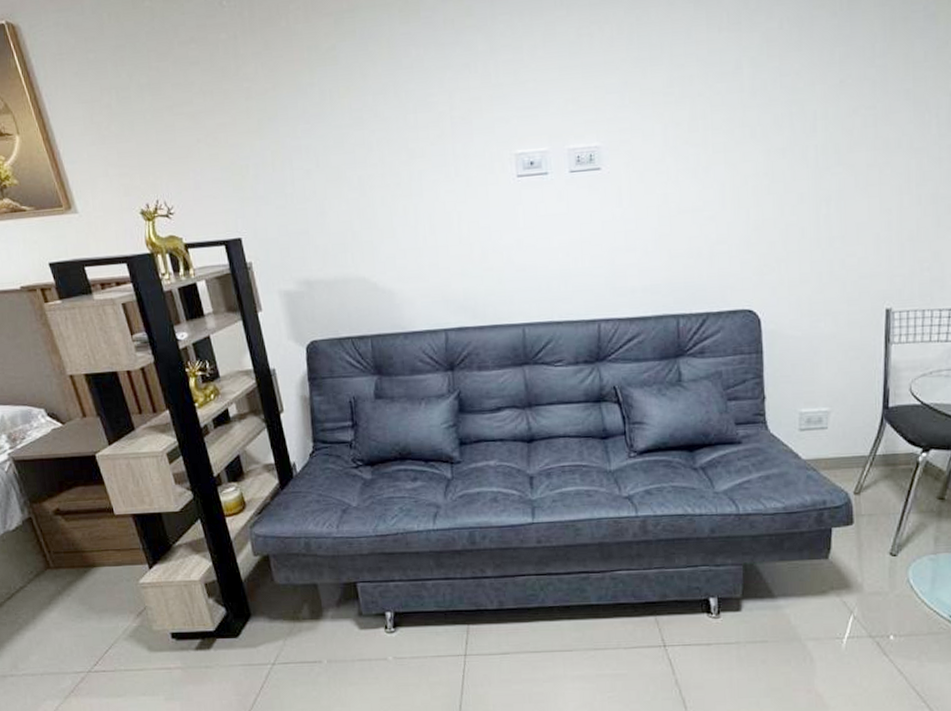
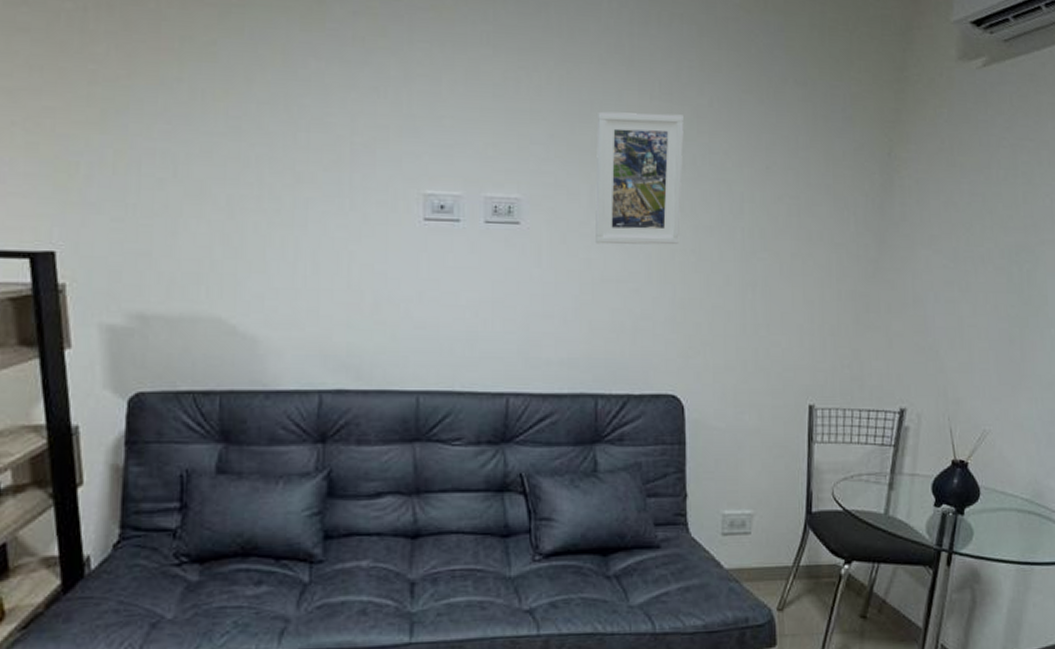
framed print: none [667,42,754,179] -> present [594,111,685,245]

